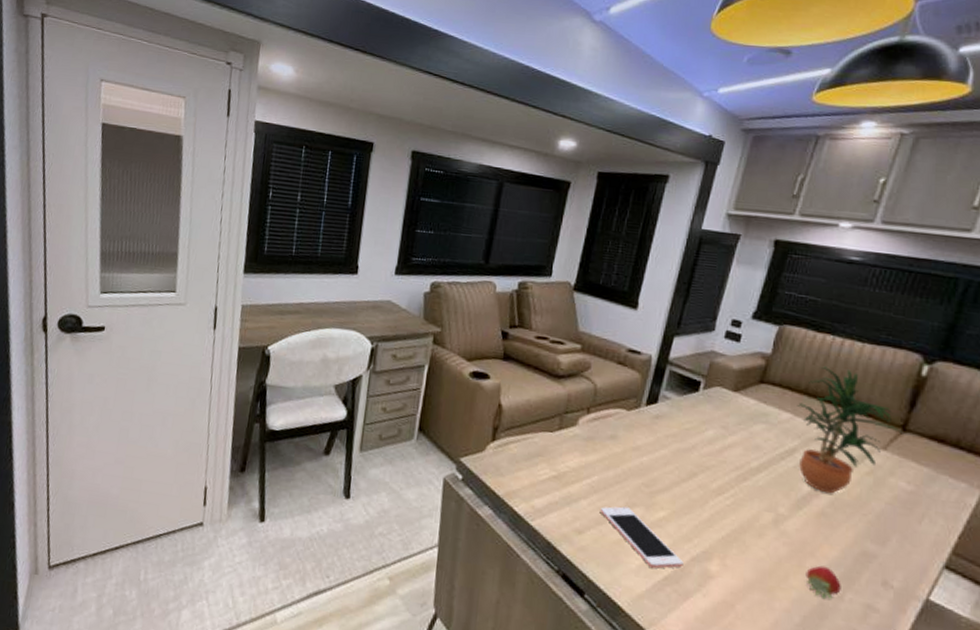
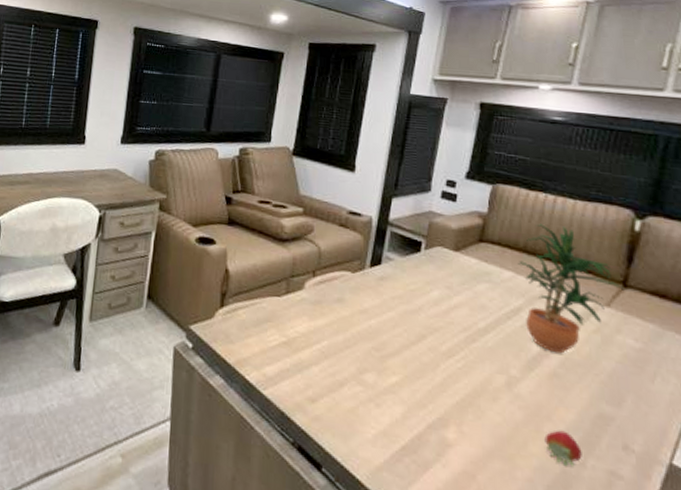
cell phone: present [599,506,684,569] -> none [331,372,420,438]

